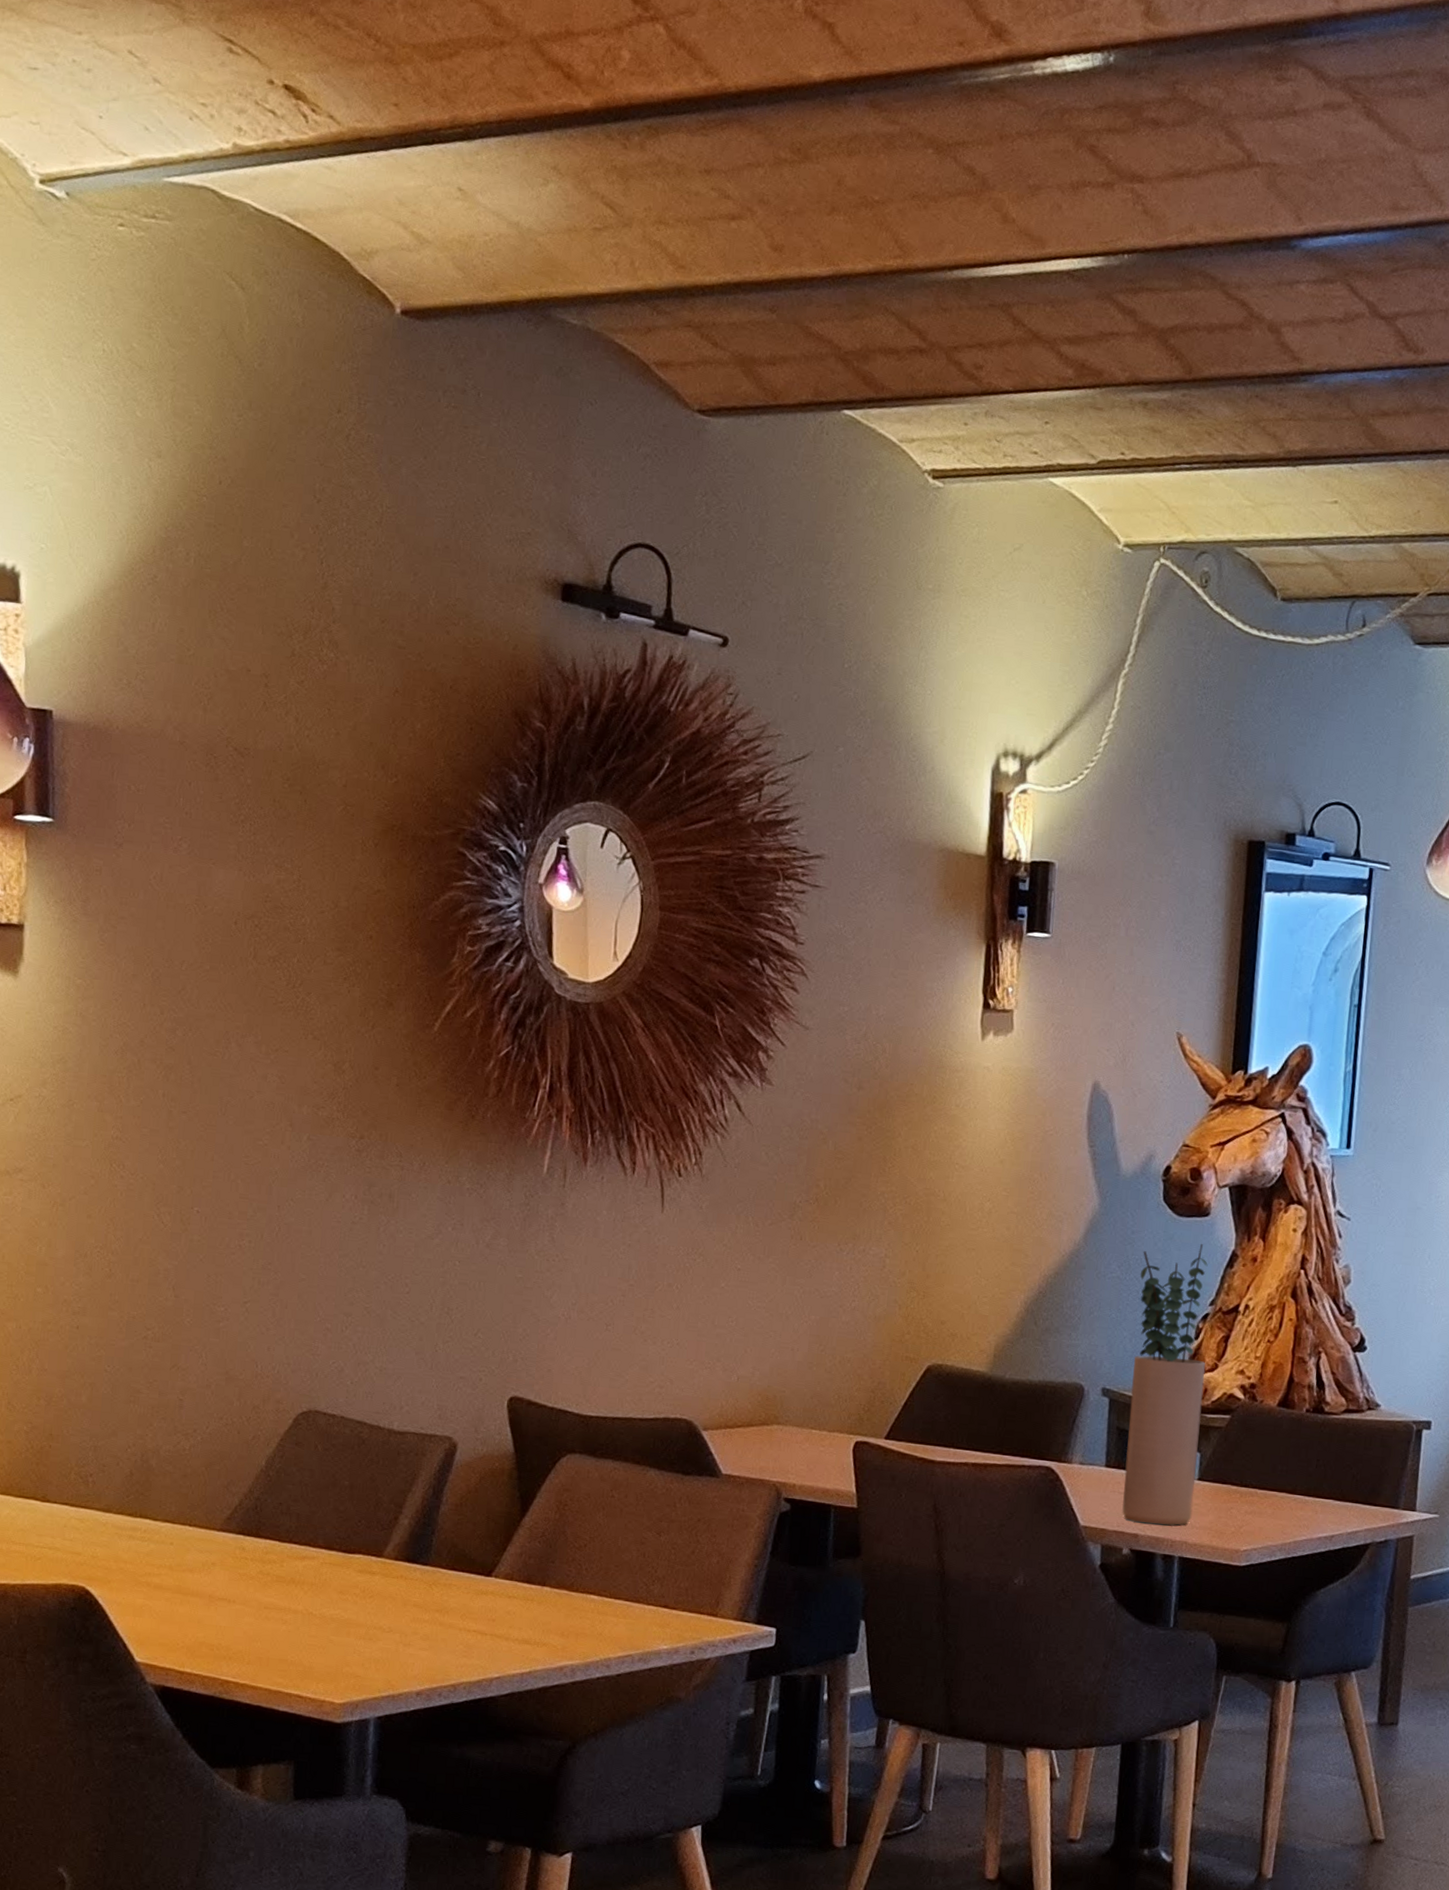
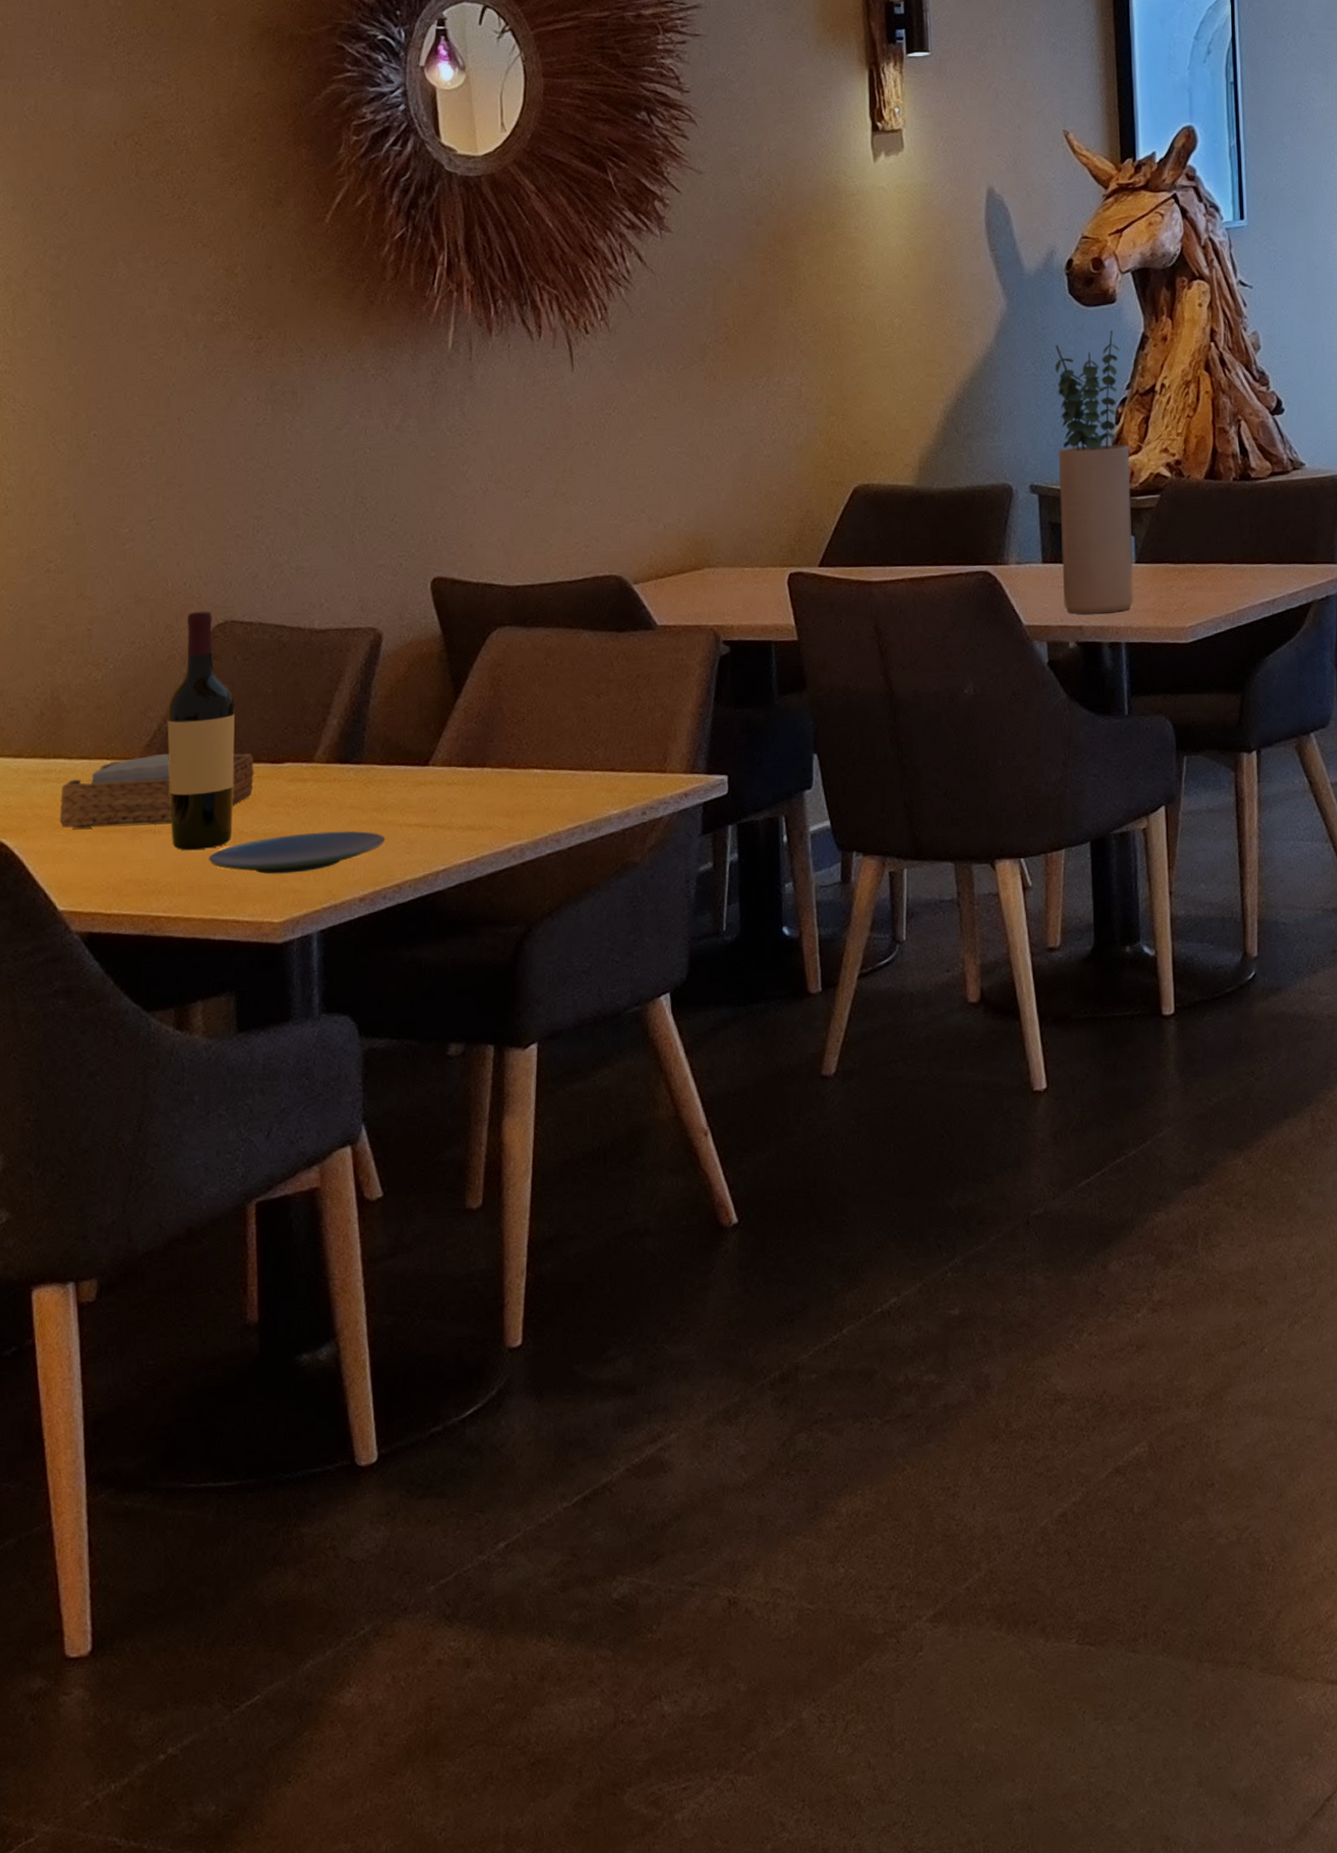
napkin holder: none [141,1528,327,1595] -> present [59,753,254,829]
wine bottle: none [244,1397,313,1625] -> present [167,611,235,850]
plate: none [278,1622,445,1660] -> present [209,831,386,874]

